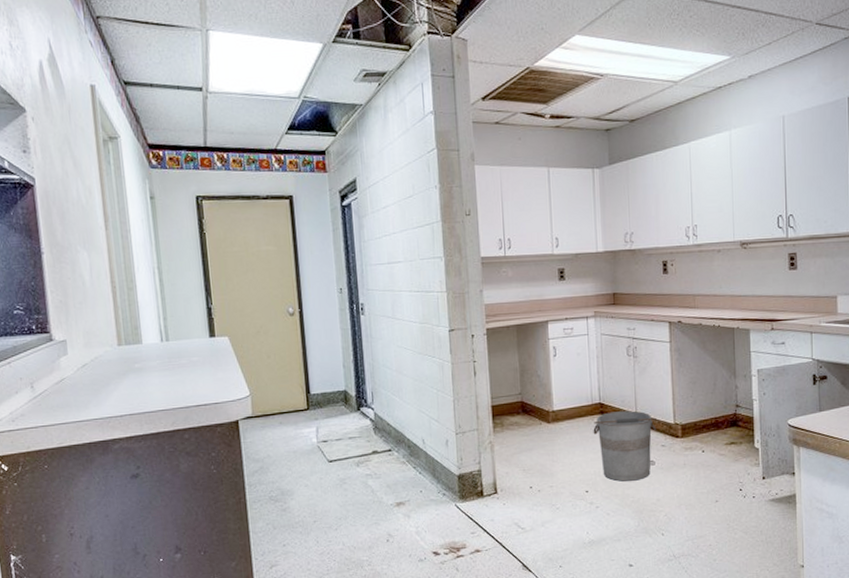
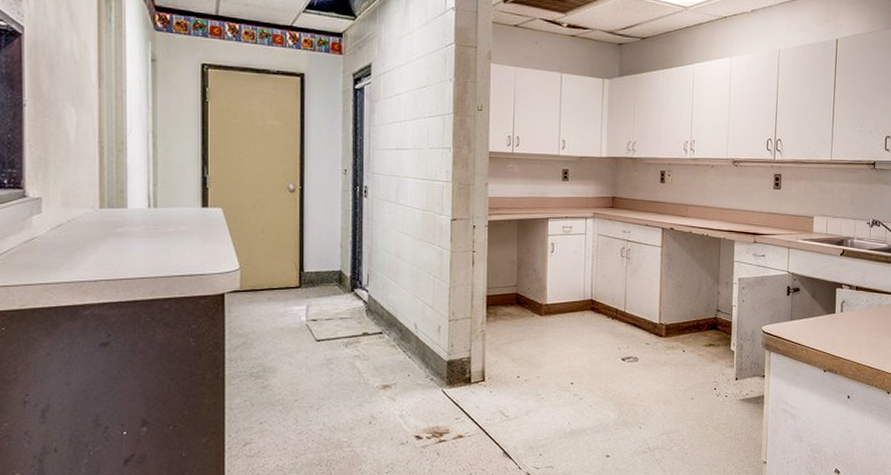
bucket: present [593,410,657,482] -> none [583,309,643,375]

